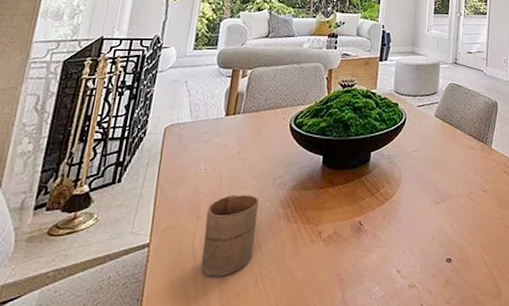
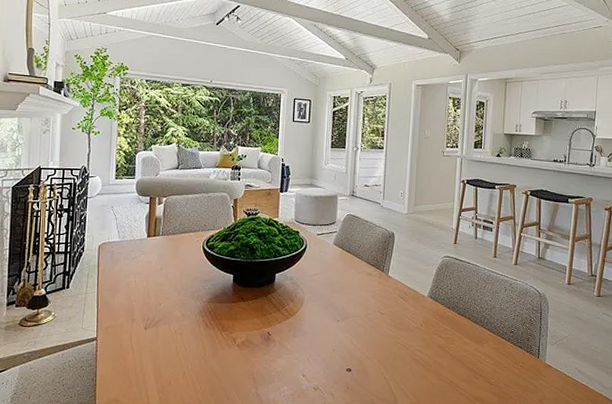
cup: present [201,194,260,277] -> none [138,303,182,368]

